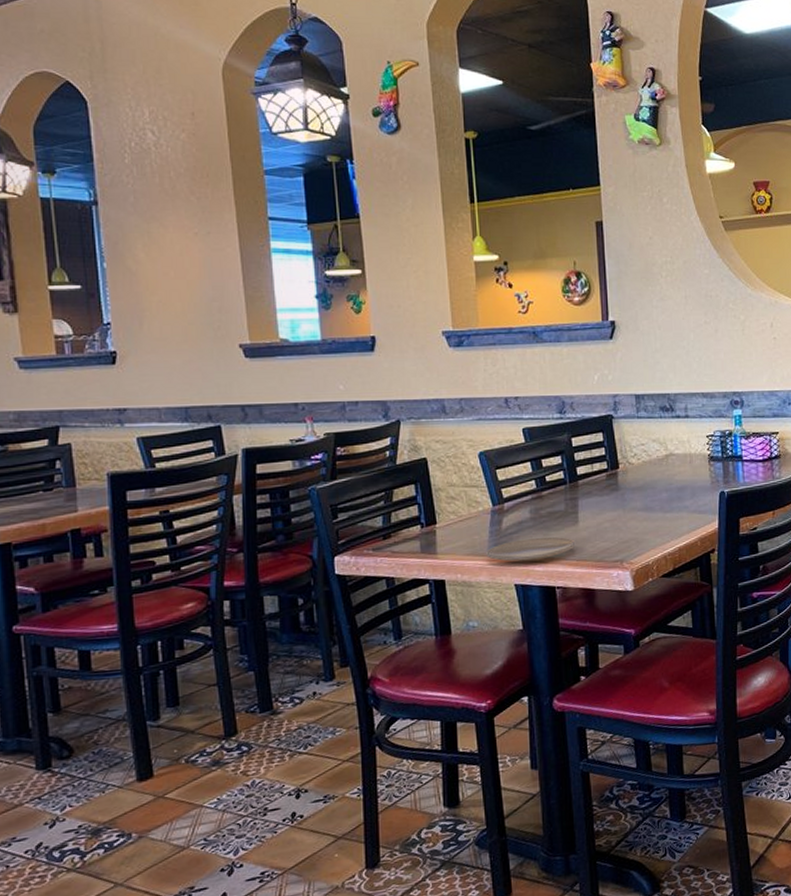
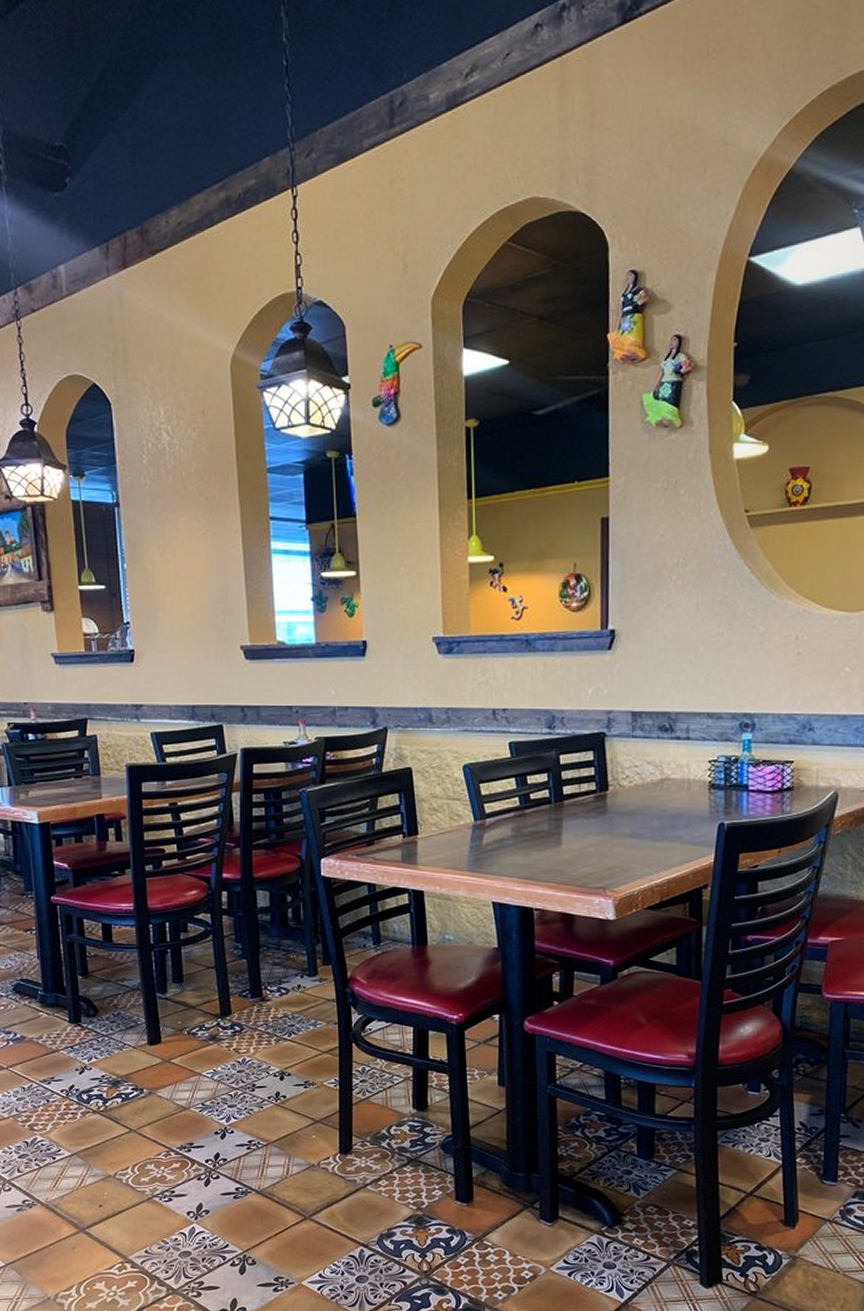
plate: present [486,536,576,562] -> none [466,856,557,879]

